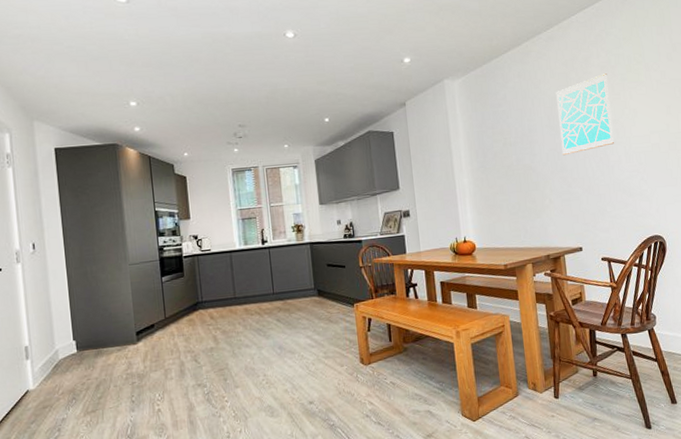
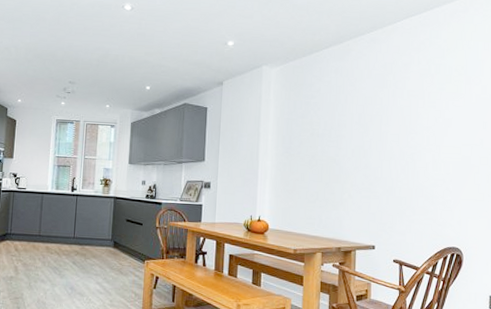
wall art: present [555,73,615,156] -> none [368,81,426,154]

